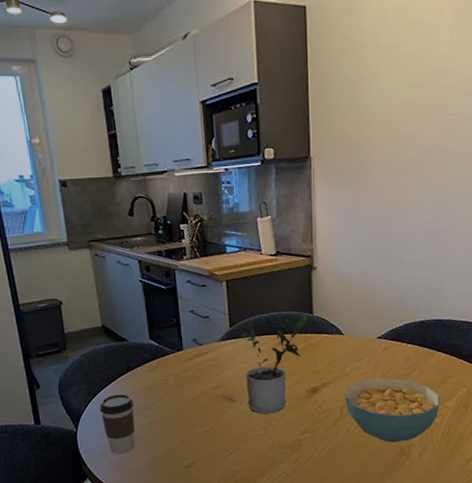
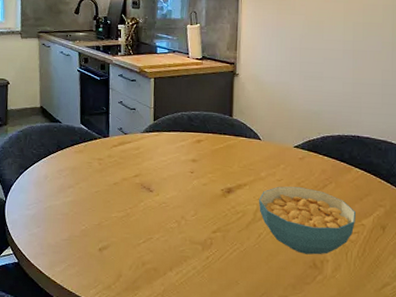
coffee cup: present [99,393,136,454] -> none [28,169,60,227]
potted plant: present [240,315,307,415] -> none [163,116,227,208]

